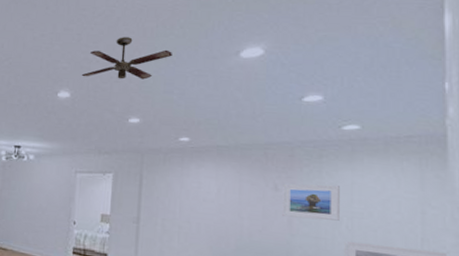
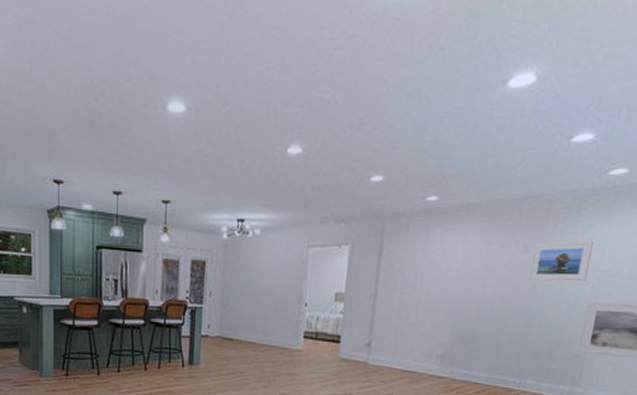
ceiling fan: present [81,37,172,80] -> none [316,66,427,126]

